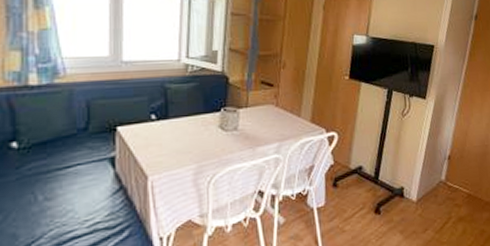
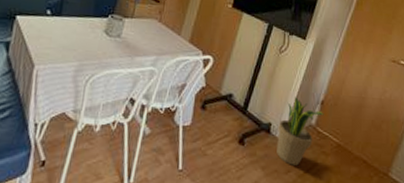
potted plant: none [410,157,452,224] -> present [277,97,324,166]

